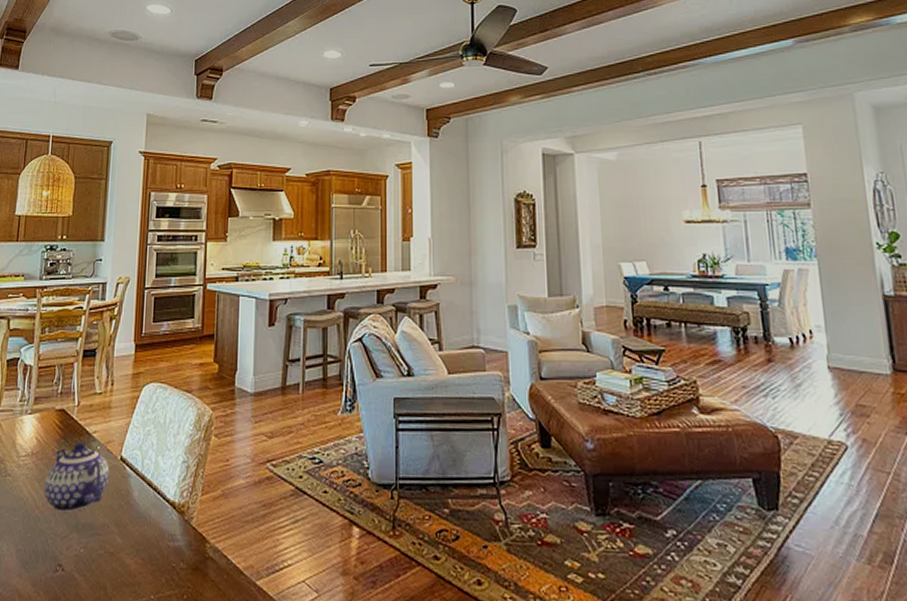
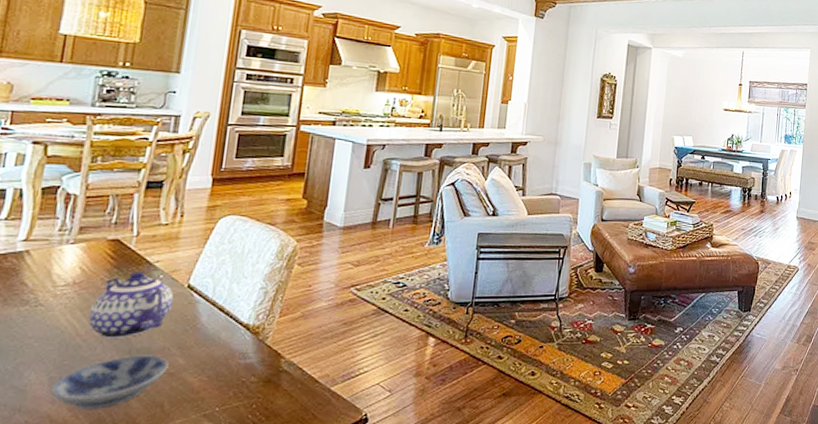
bowl: none [17,530,109,587] -> present [50,355,169,409]

